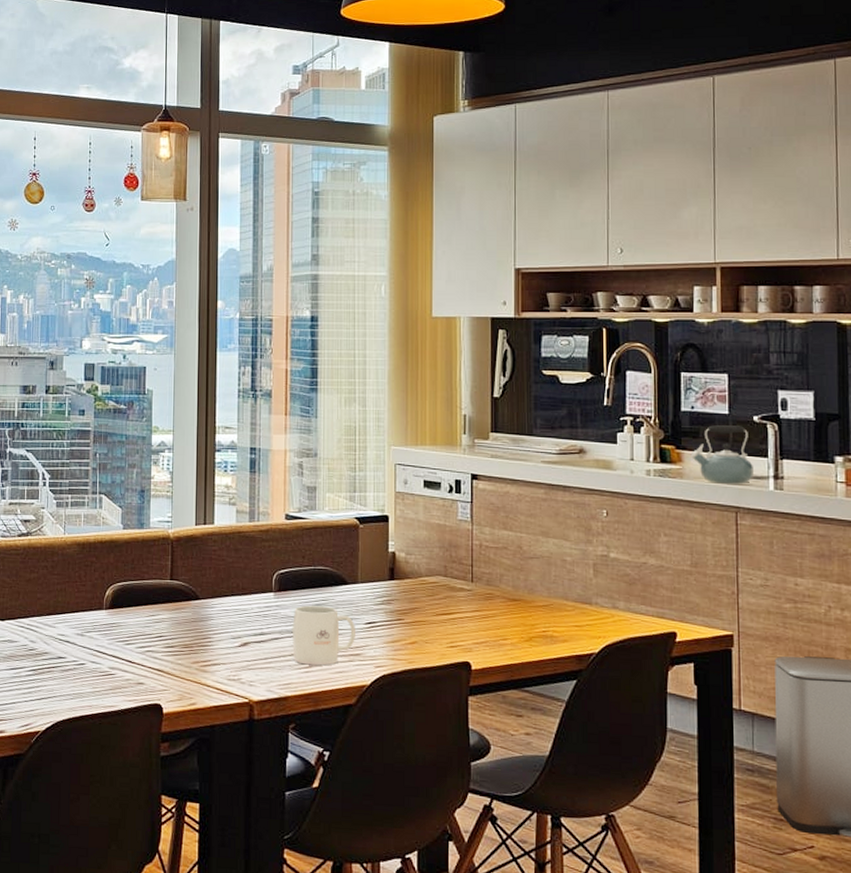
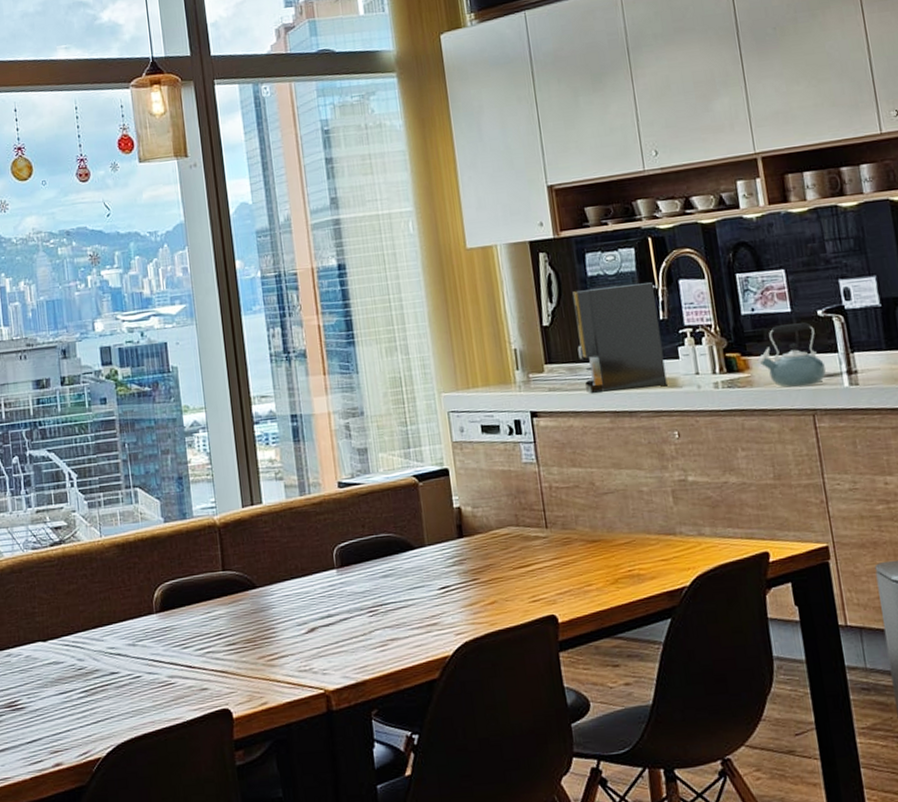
mug: present [292,605,355,666] -> none [360,576,430,643]
coffee machine: none [523,368,603,467] -> present [572,281,668,395]

